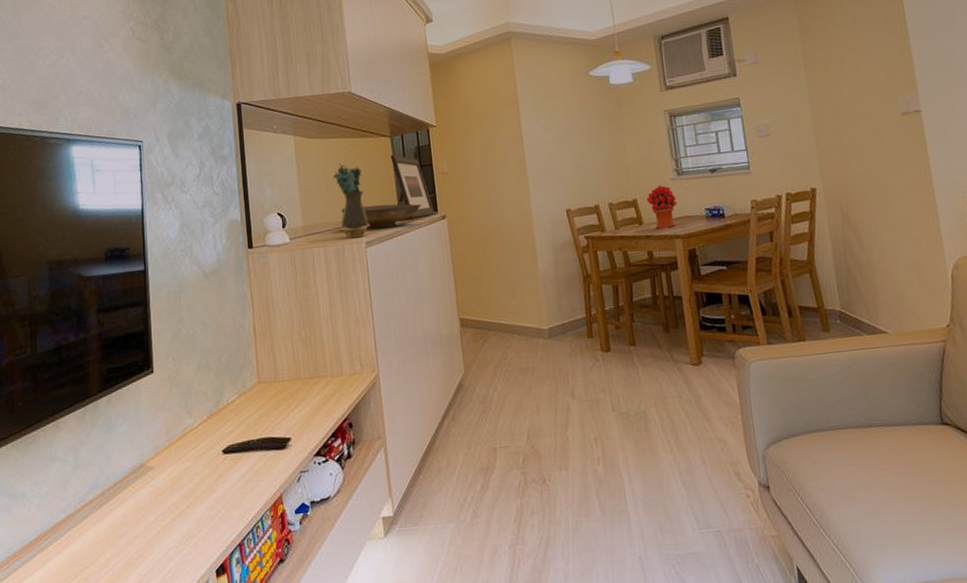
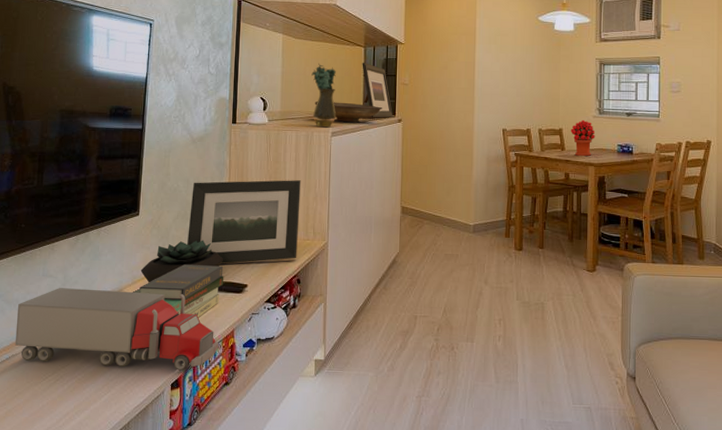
toy truck: none [25,460,266,566] -> present [15,288,219,372]
books: none [157,419,263,486] -> present [133,264,224,318]
succulent plant: none [163,391,259,452] -> present [140,240,224,283]
picture frame: none [212,304,345,417] -> present [187,180,301,264]

